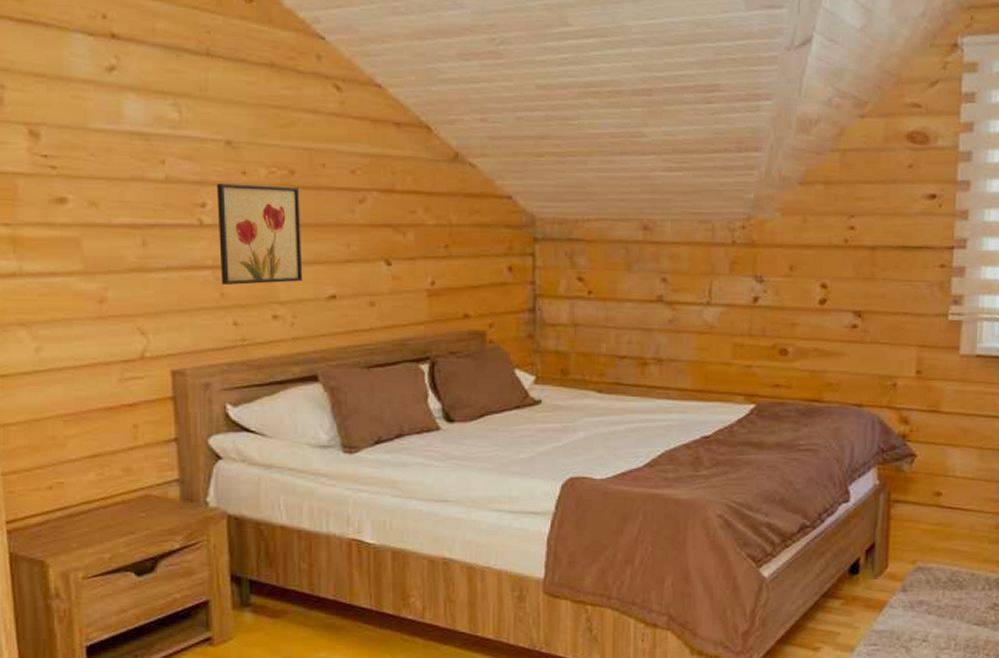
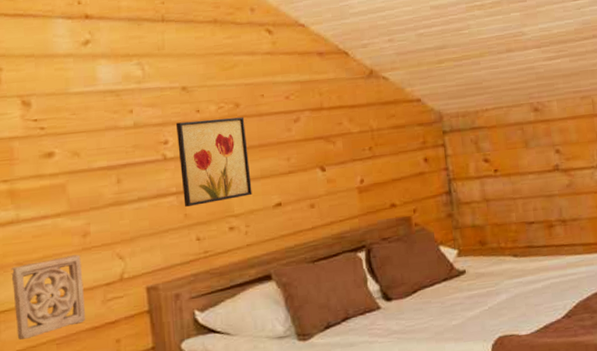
wall ornament: none [11,322,99,410] -> present [11,254,86,340]

